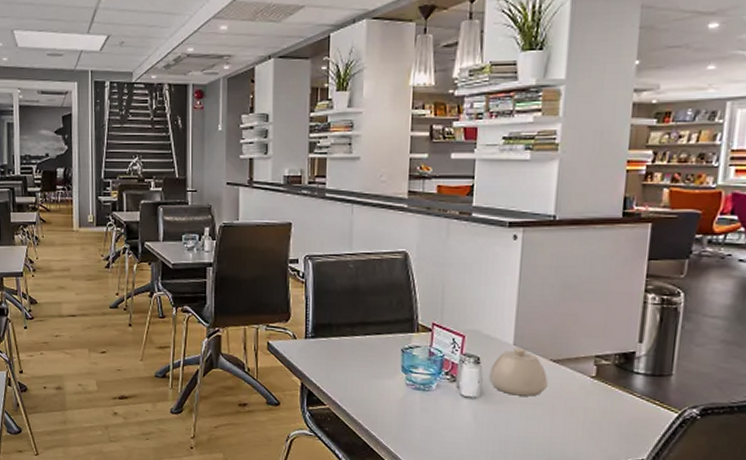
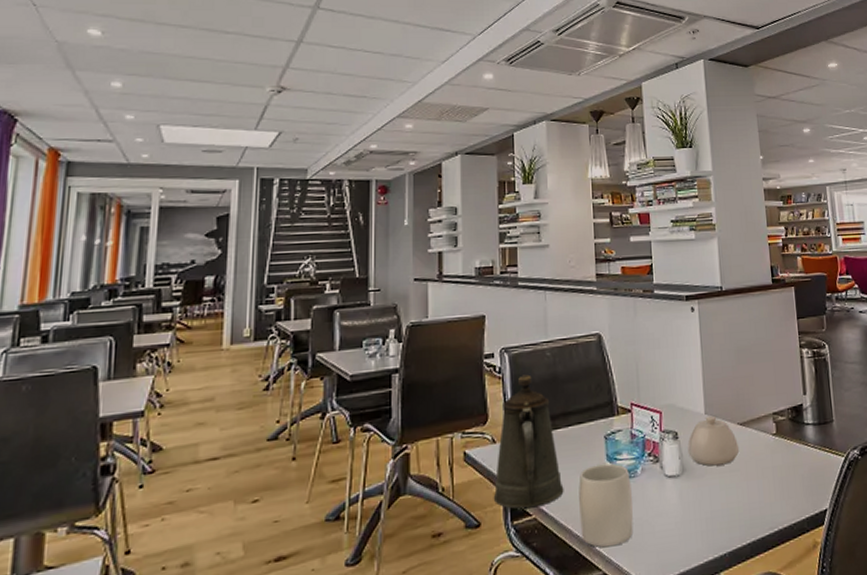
coffee pot: none [292,282,357,399] -> present [493,374,564,509]
mug: none [370,373,425,446] -> present [578,463,634,548]

